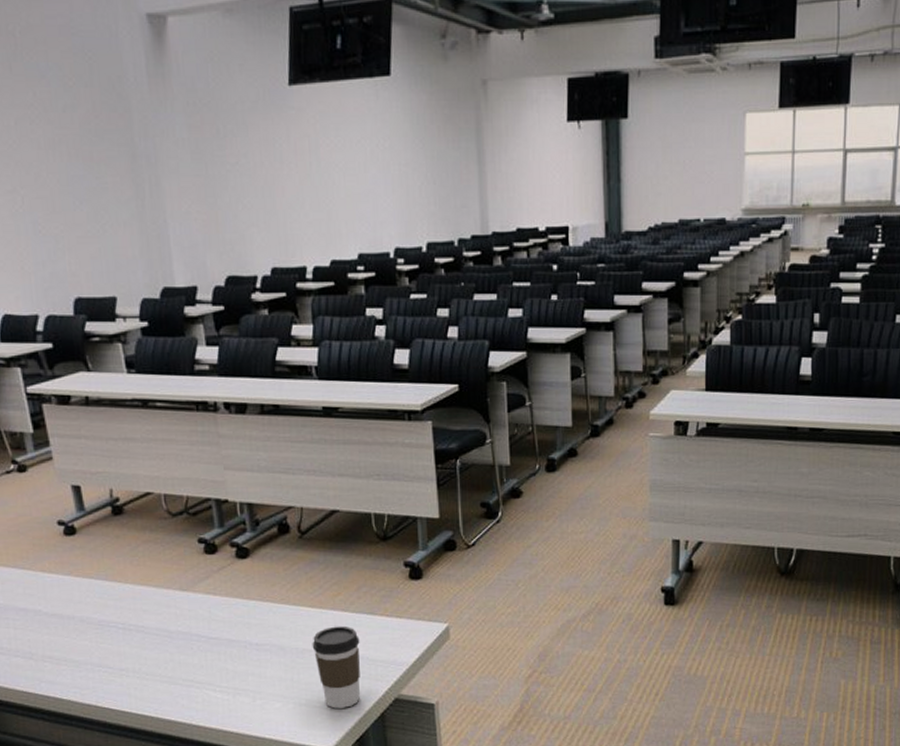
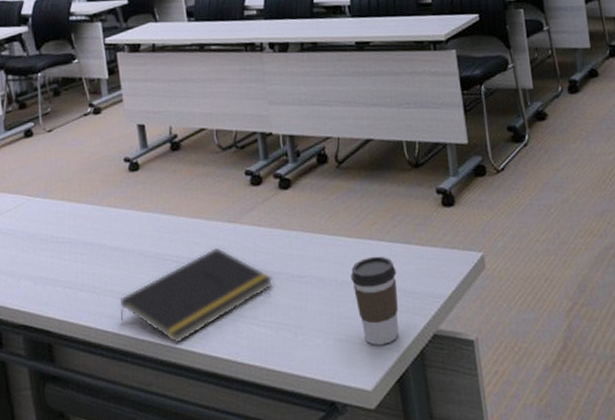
notepad: none [60,615,231,708] -> present [119,247,274,343]

